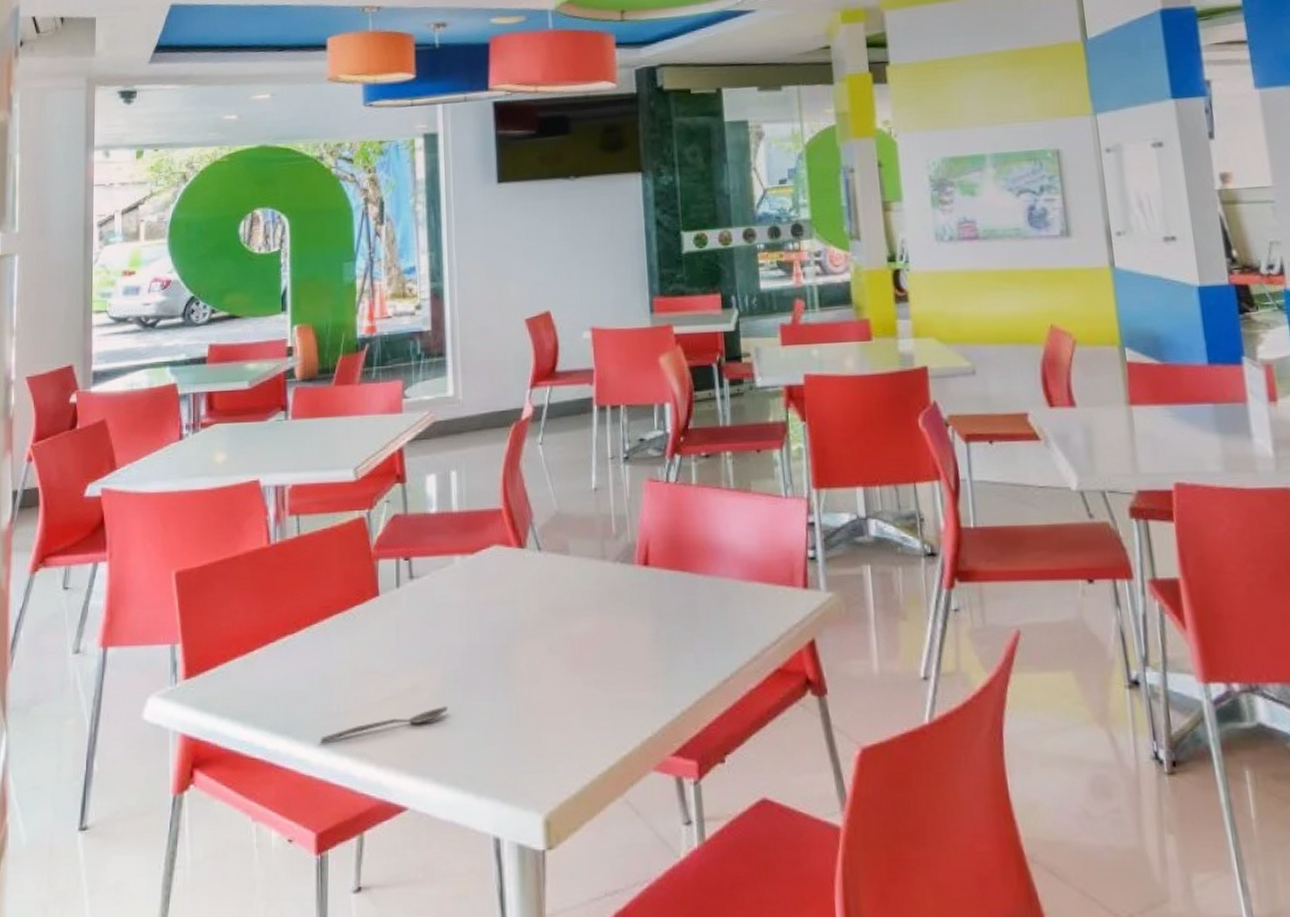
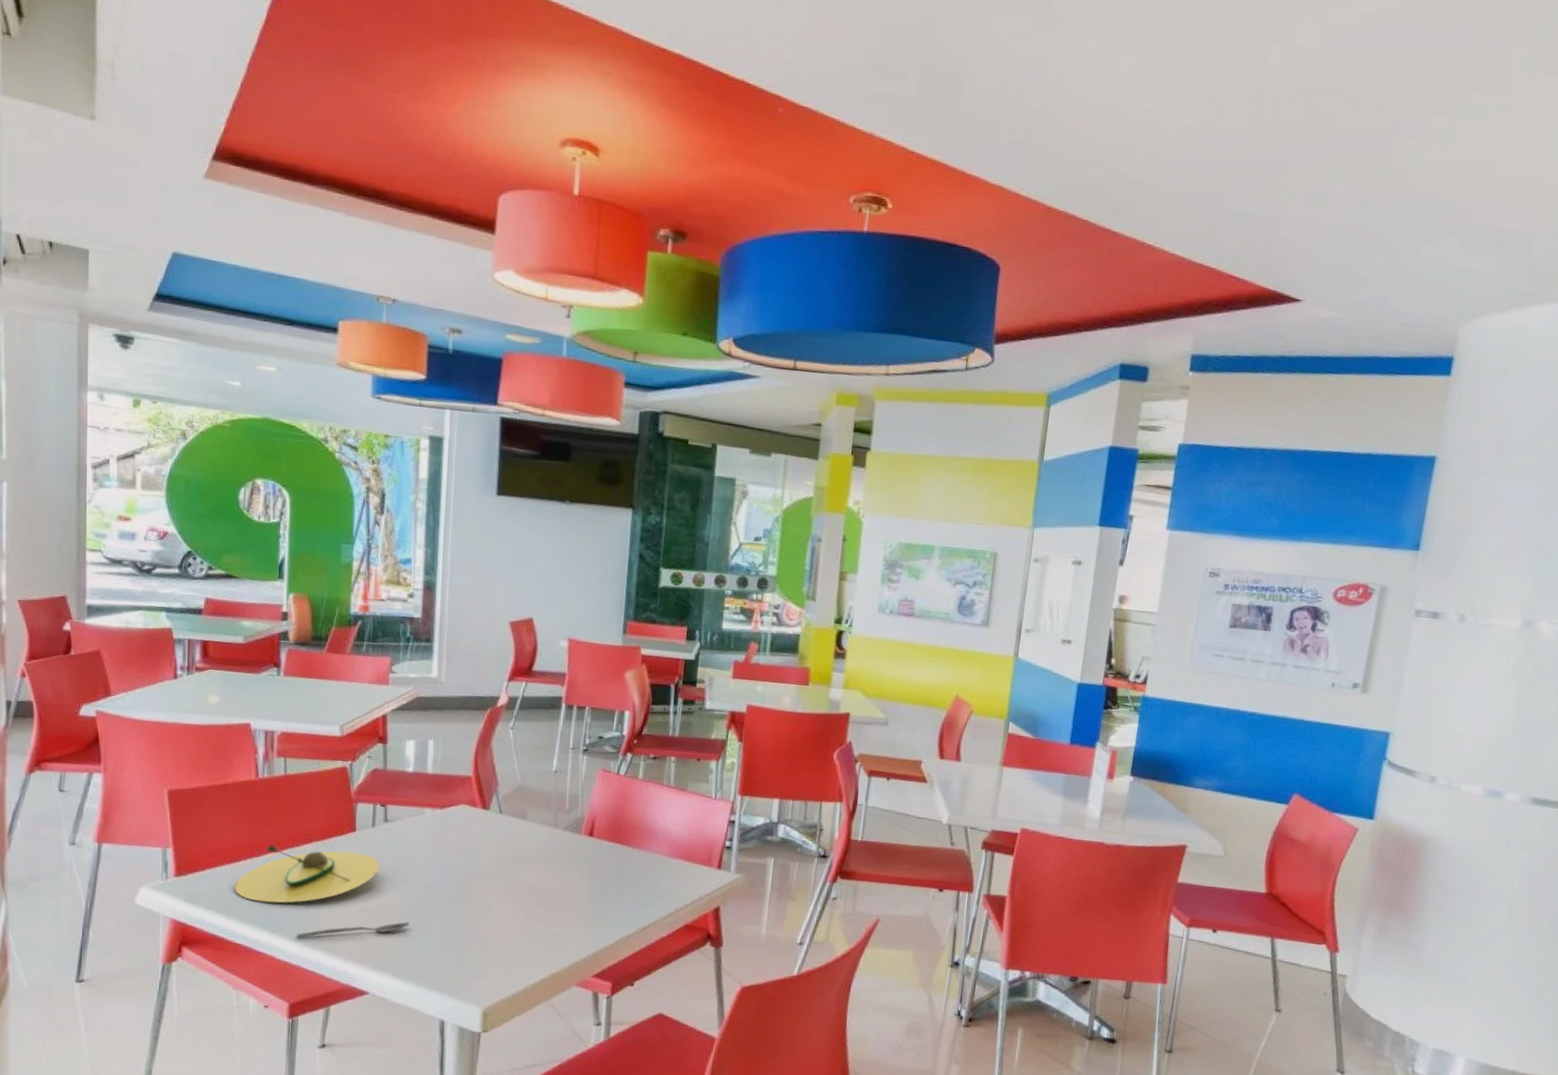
avocado: none [250,621,409,700] -> present [235,843,380,903]

